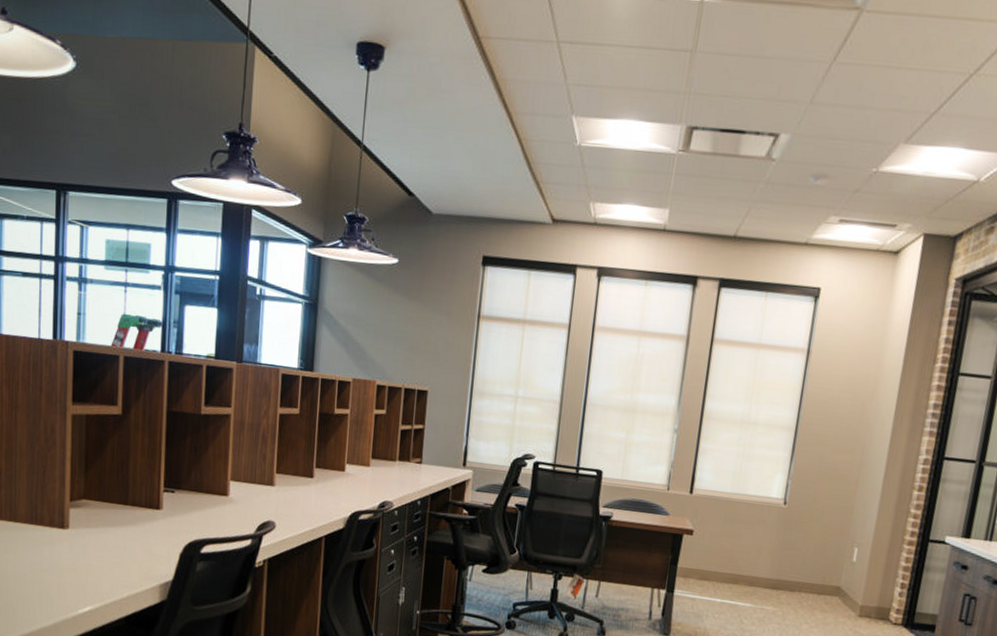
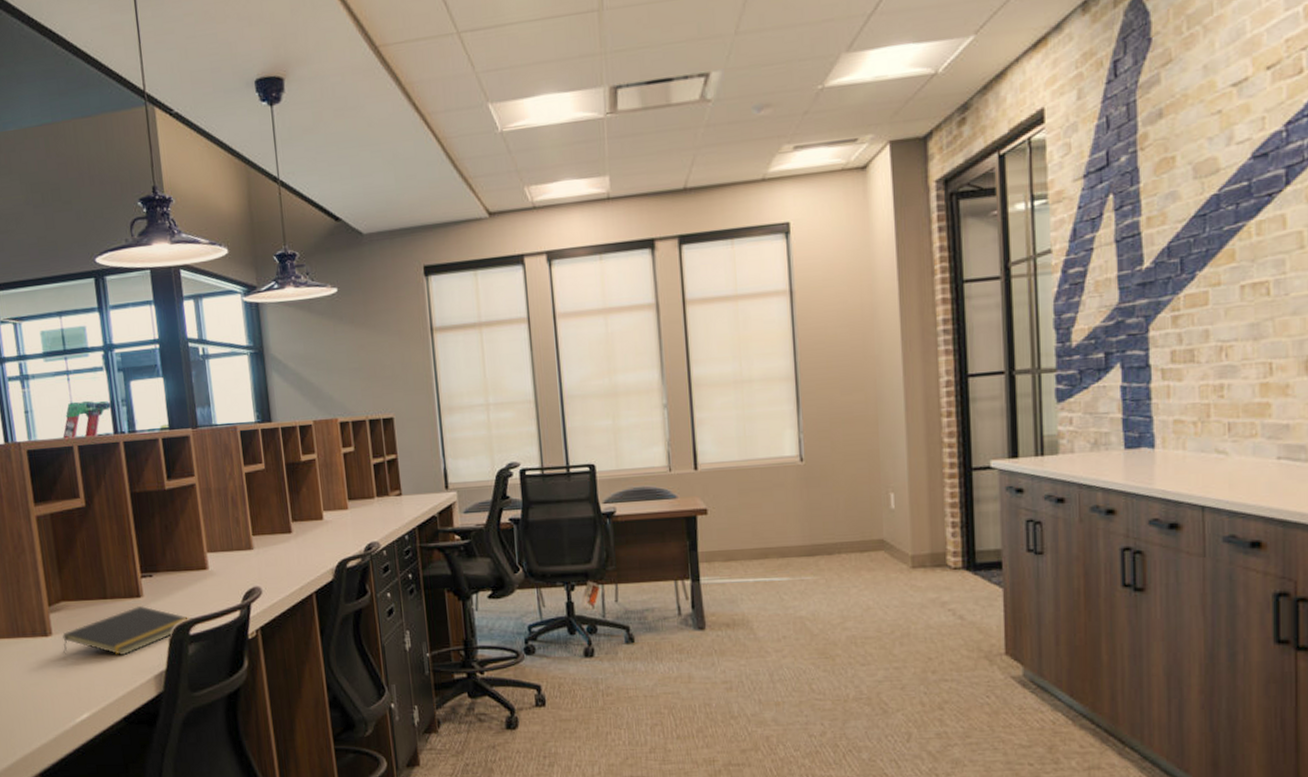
notepad: none [77,517,205,560] -> present [62,606,192,656]

